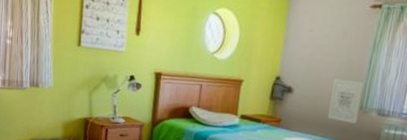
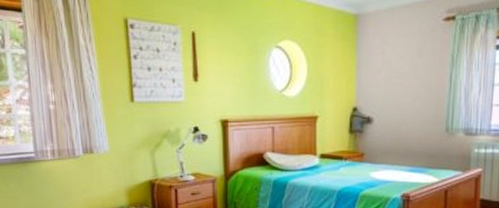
wall art: present [327,79,364,124] -> none [412,101,447,148]

